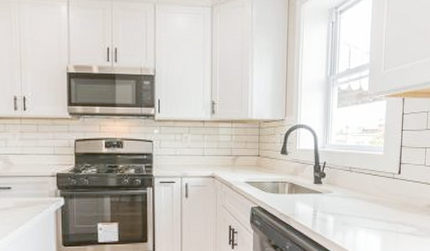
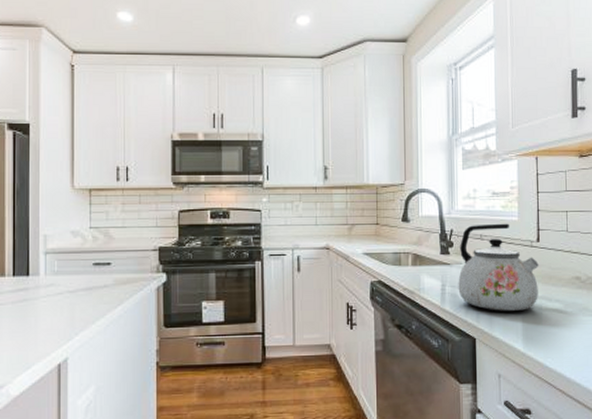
kettle: none [328,157,399,234] -> present [458,223,539,311]

